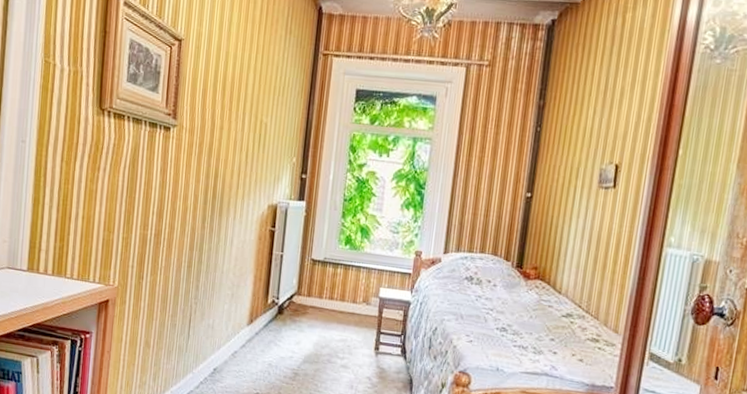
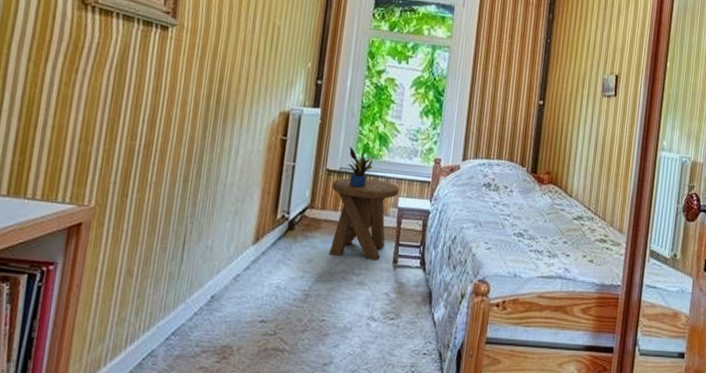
music stool: none [314,267,381,347] -> present [328,177,400,262]
potted plant: none [332,237,355,277] -> present [349,146,373,188]

